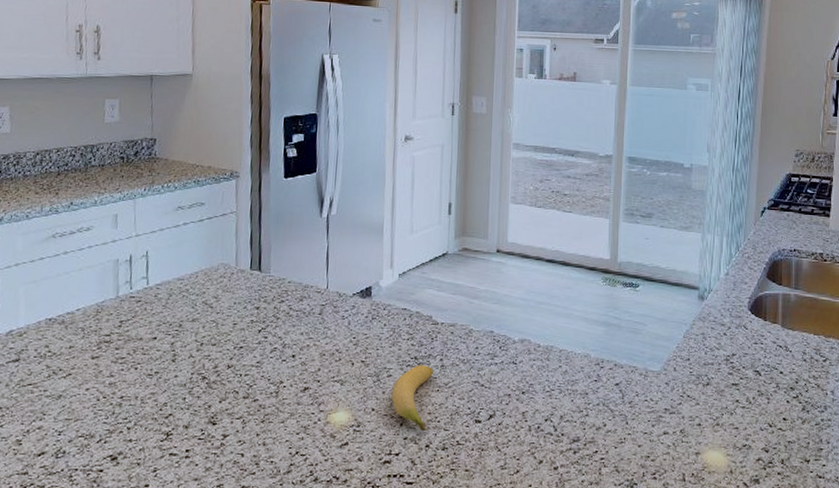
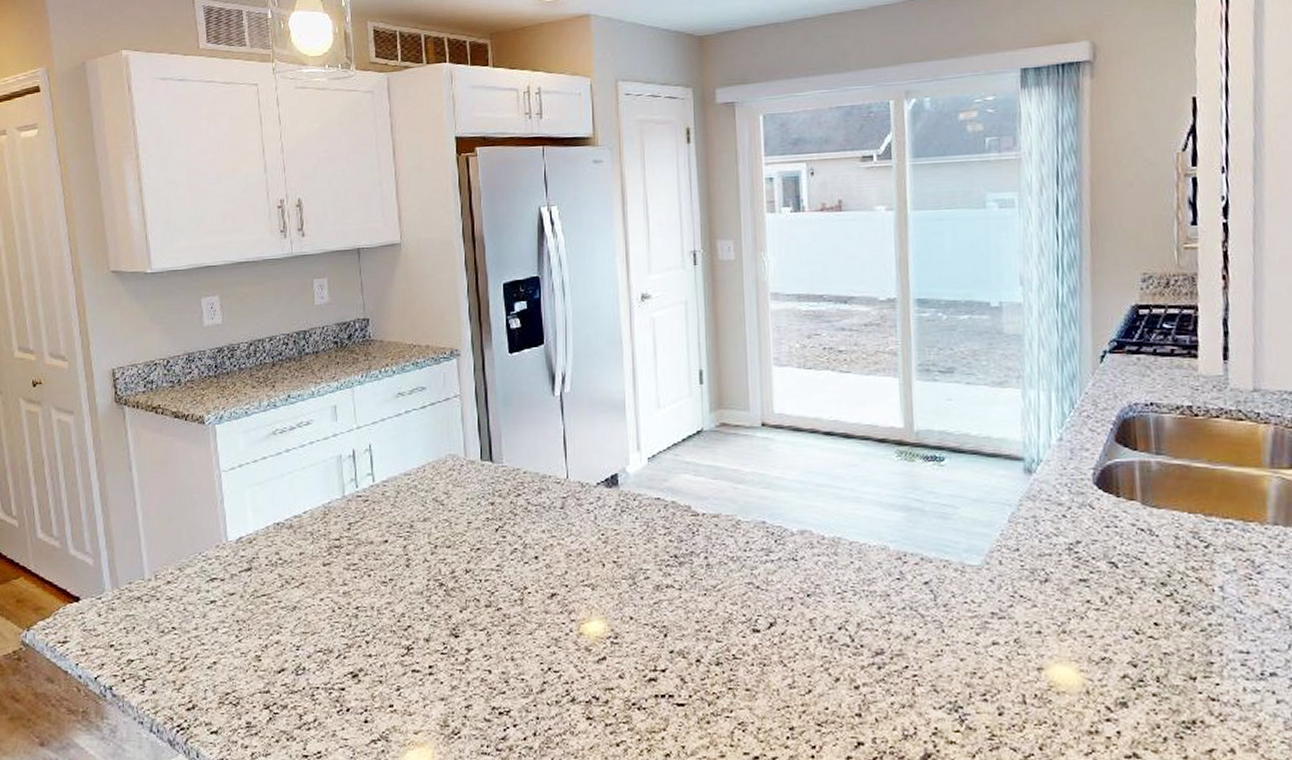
banana: present [391,365,433,431] -> none [651,564,698,642]

